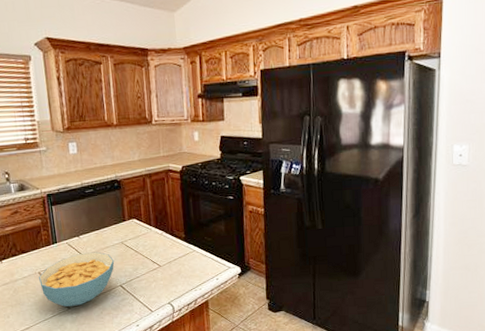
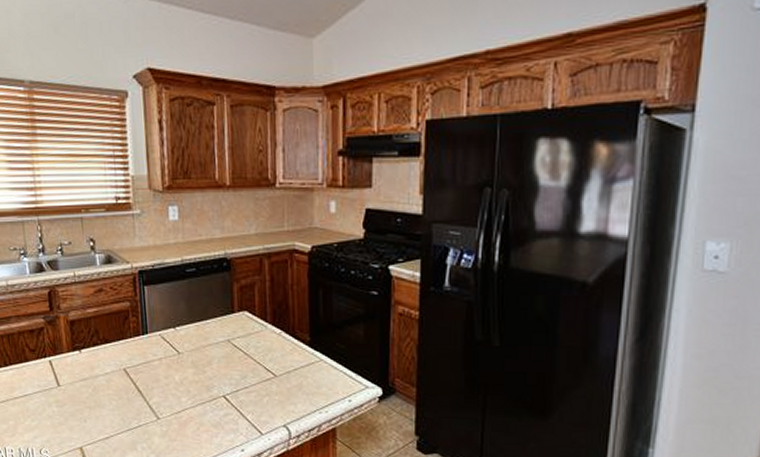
cereal bowl: present [39,252,115,307] -> none [124,349,218,416]

